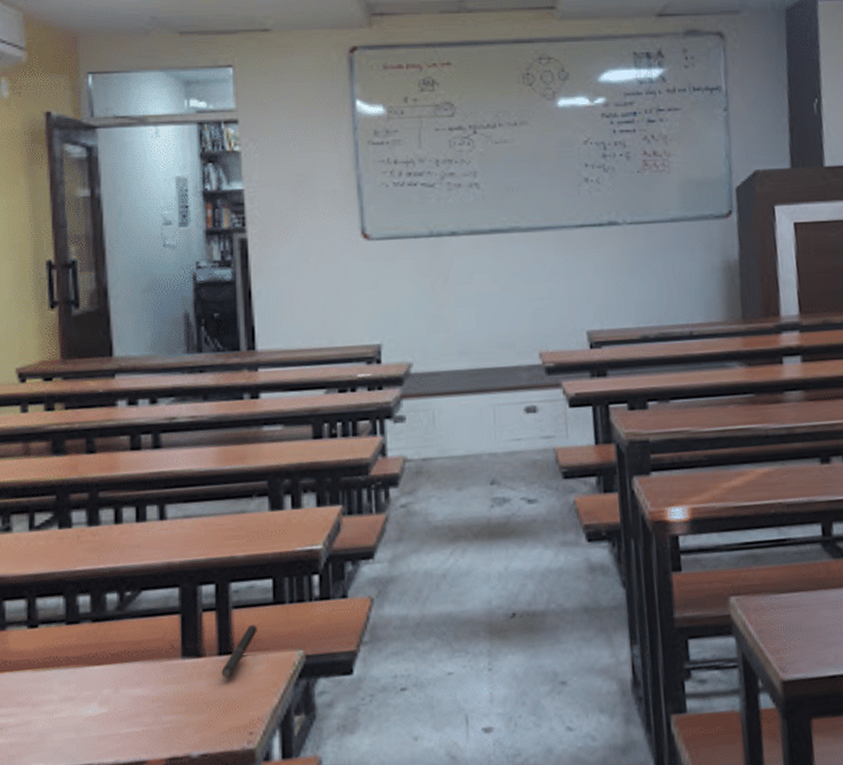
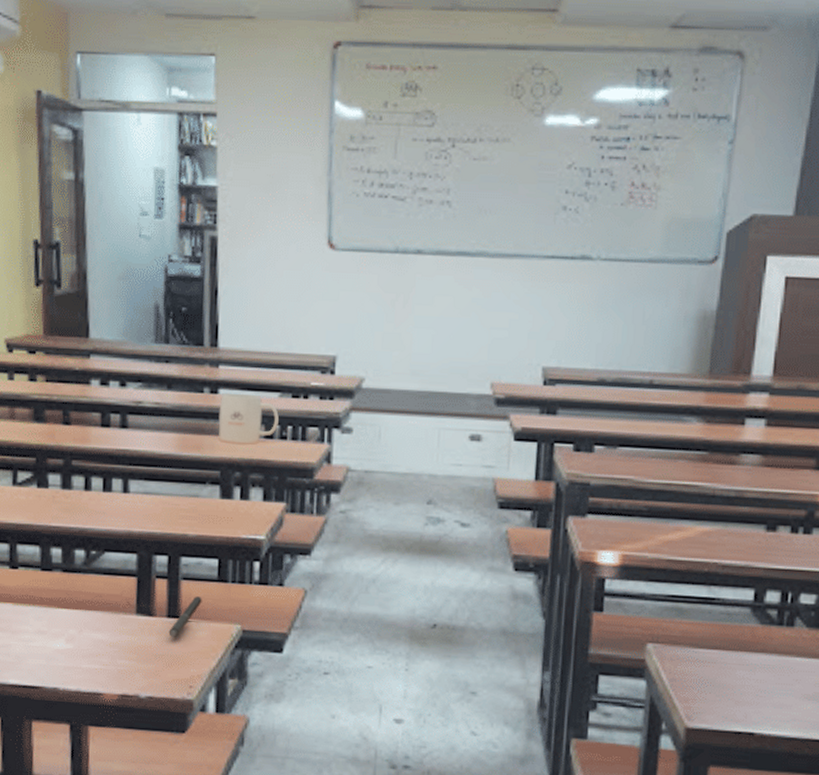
mug: none [261,395,327,451] -> present [218,394,279,446]

